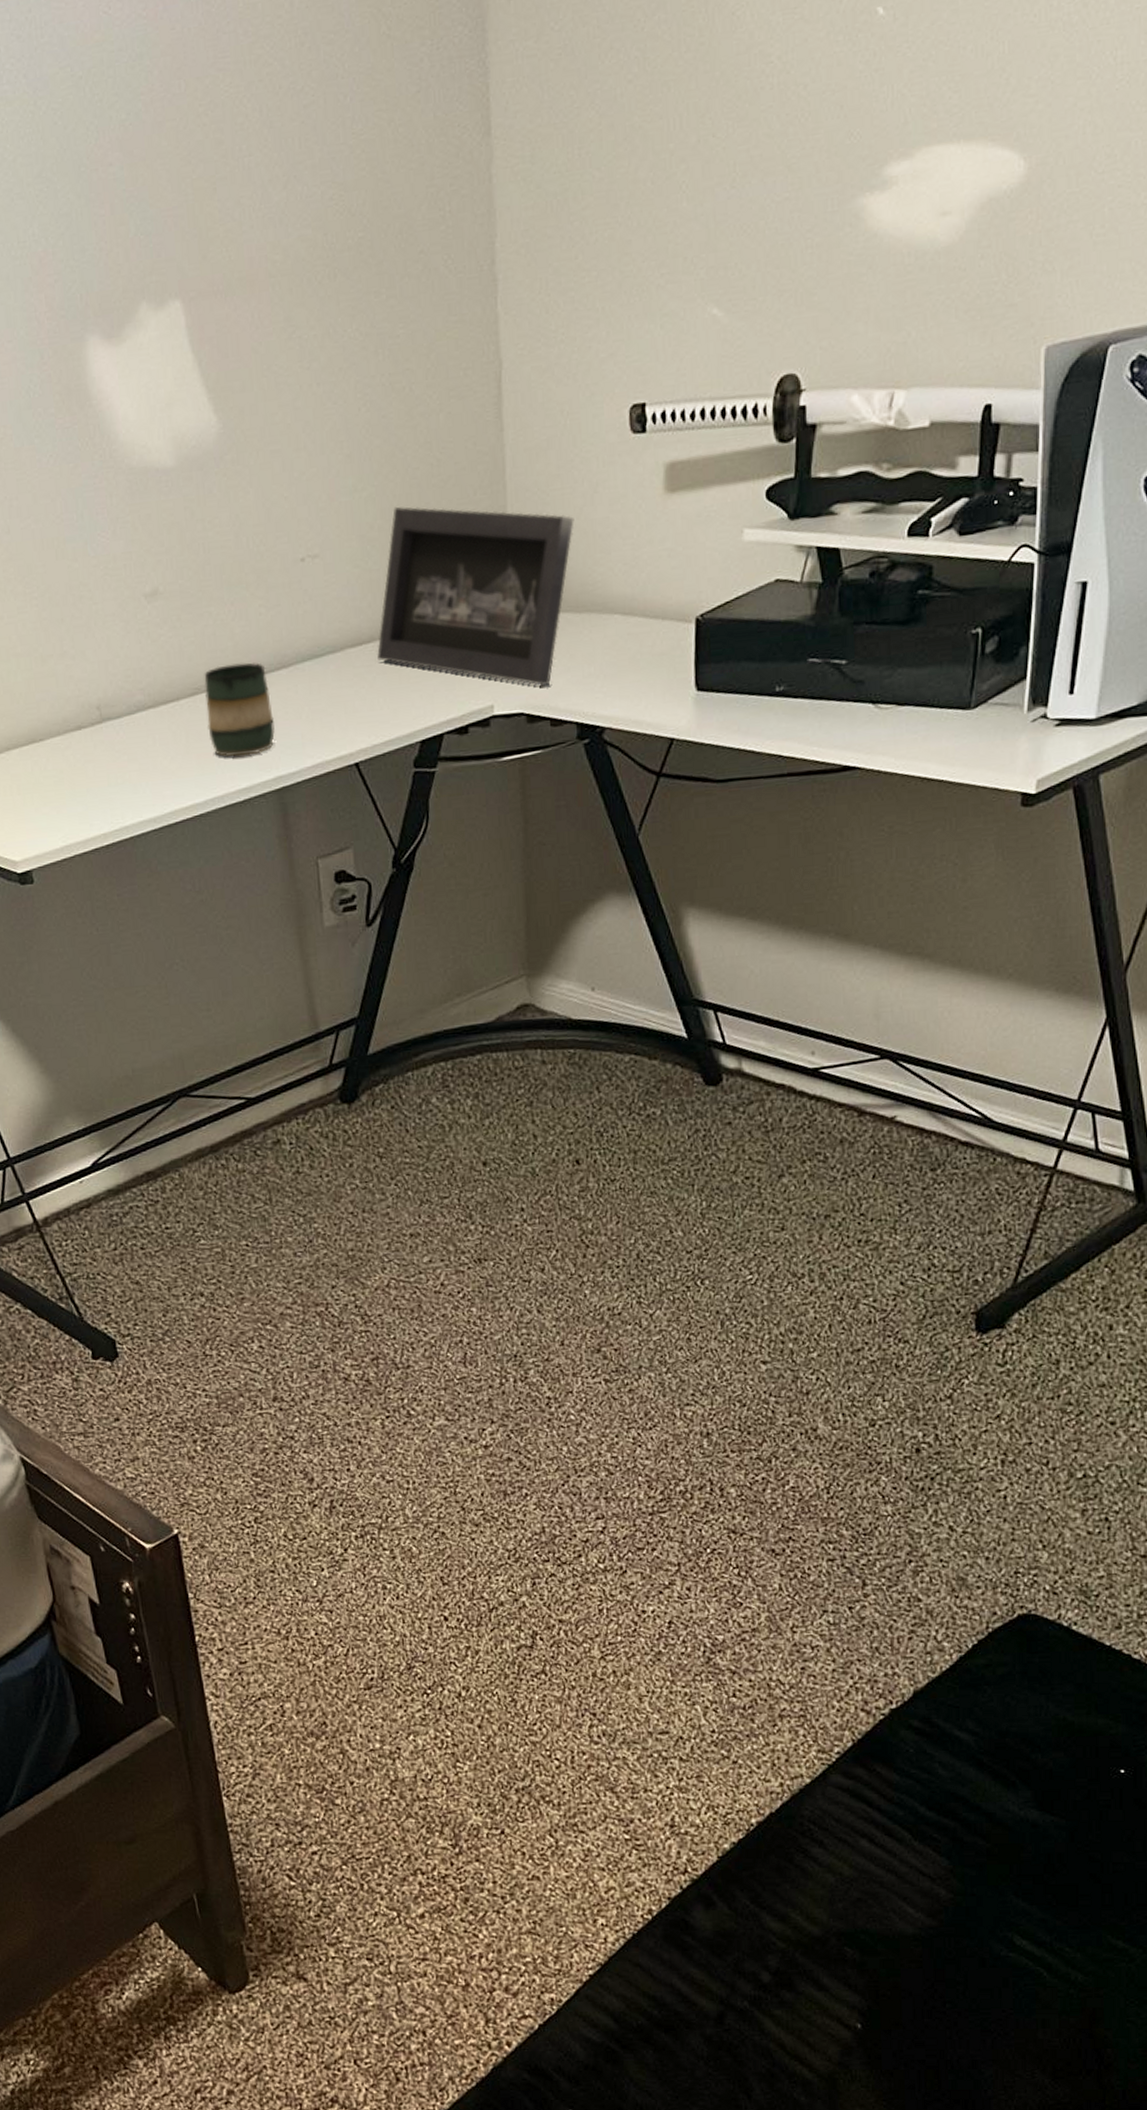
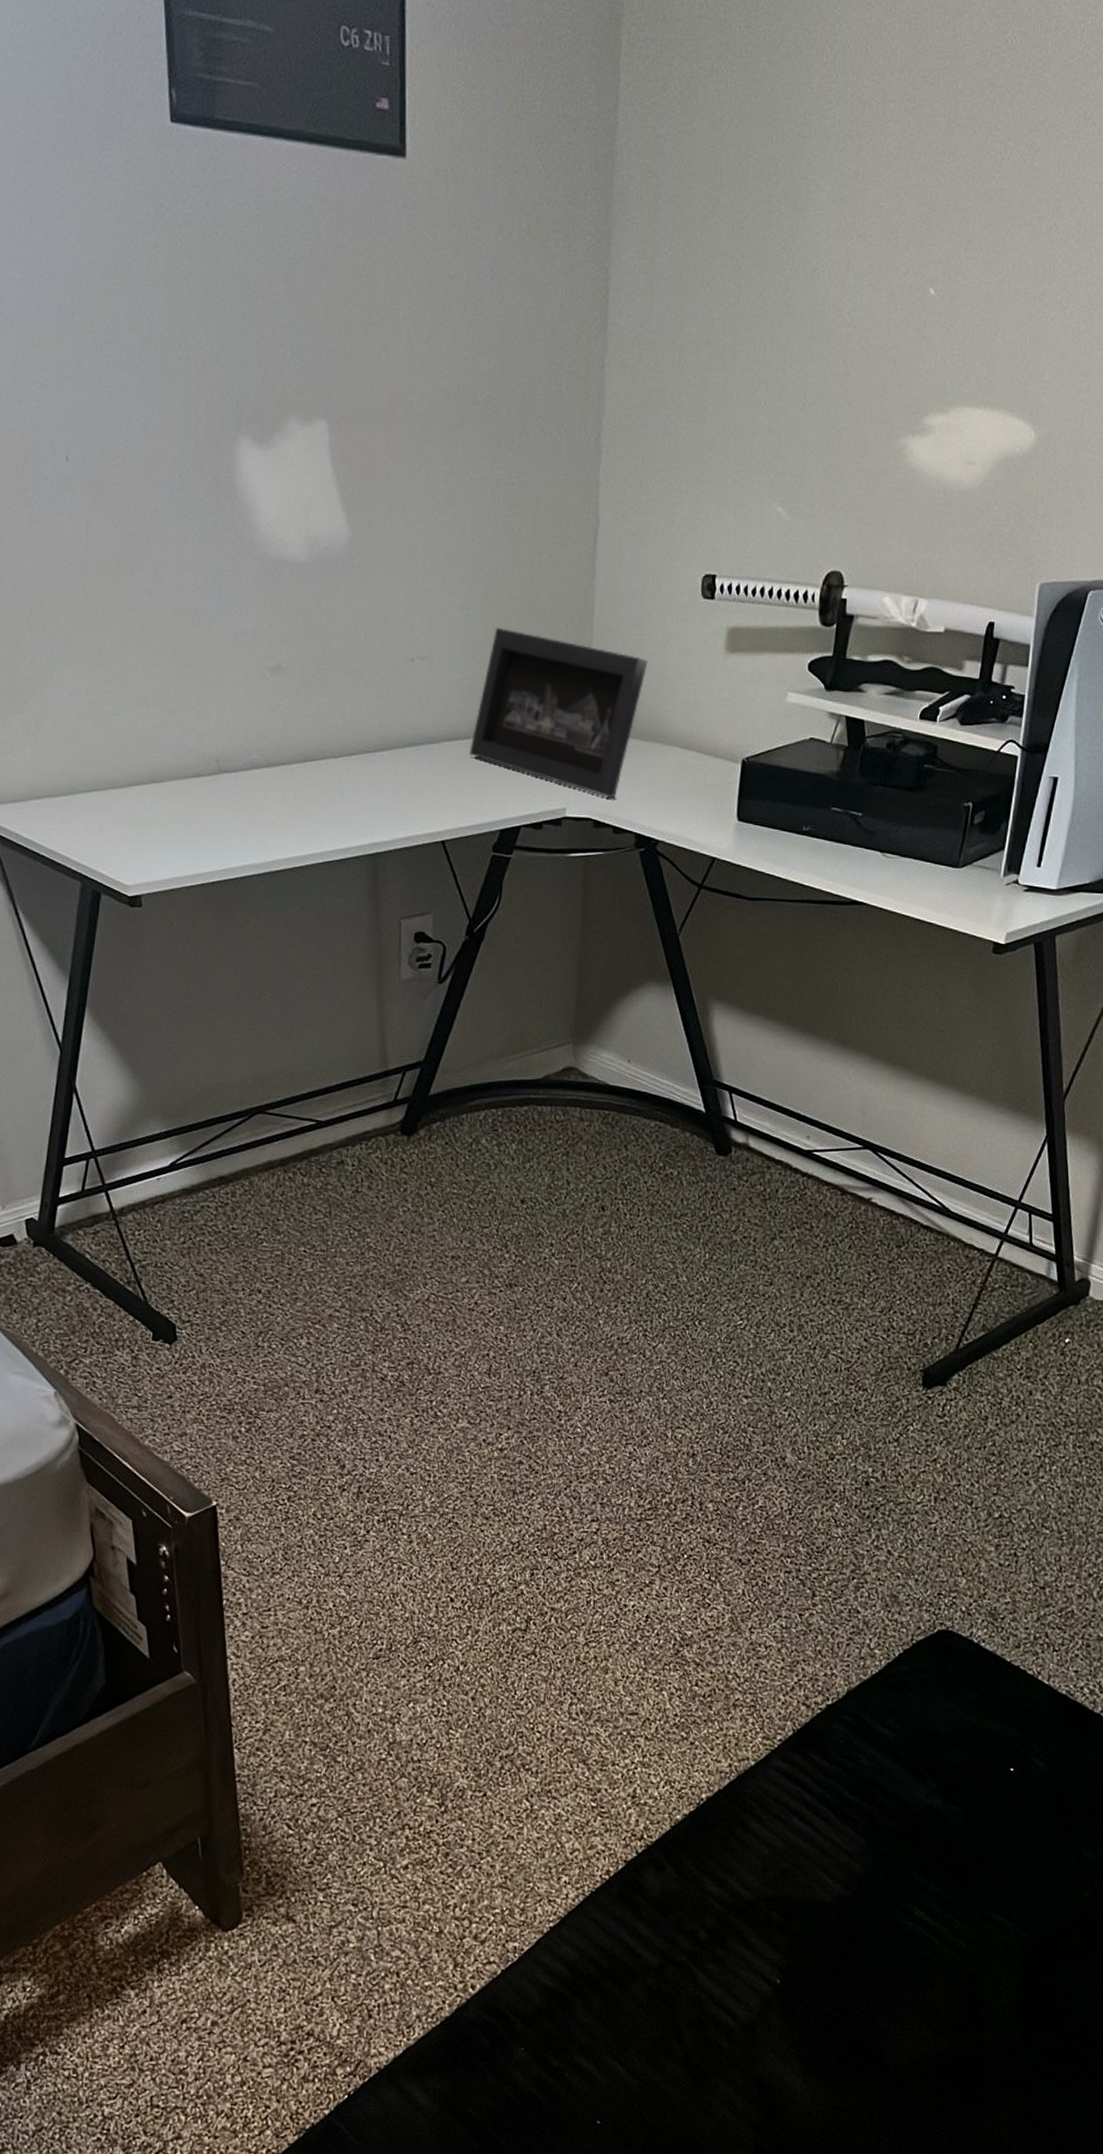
mug: present [204,662,275,758] -> none [314,739,374,821]

